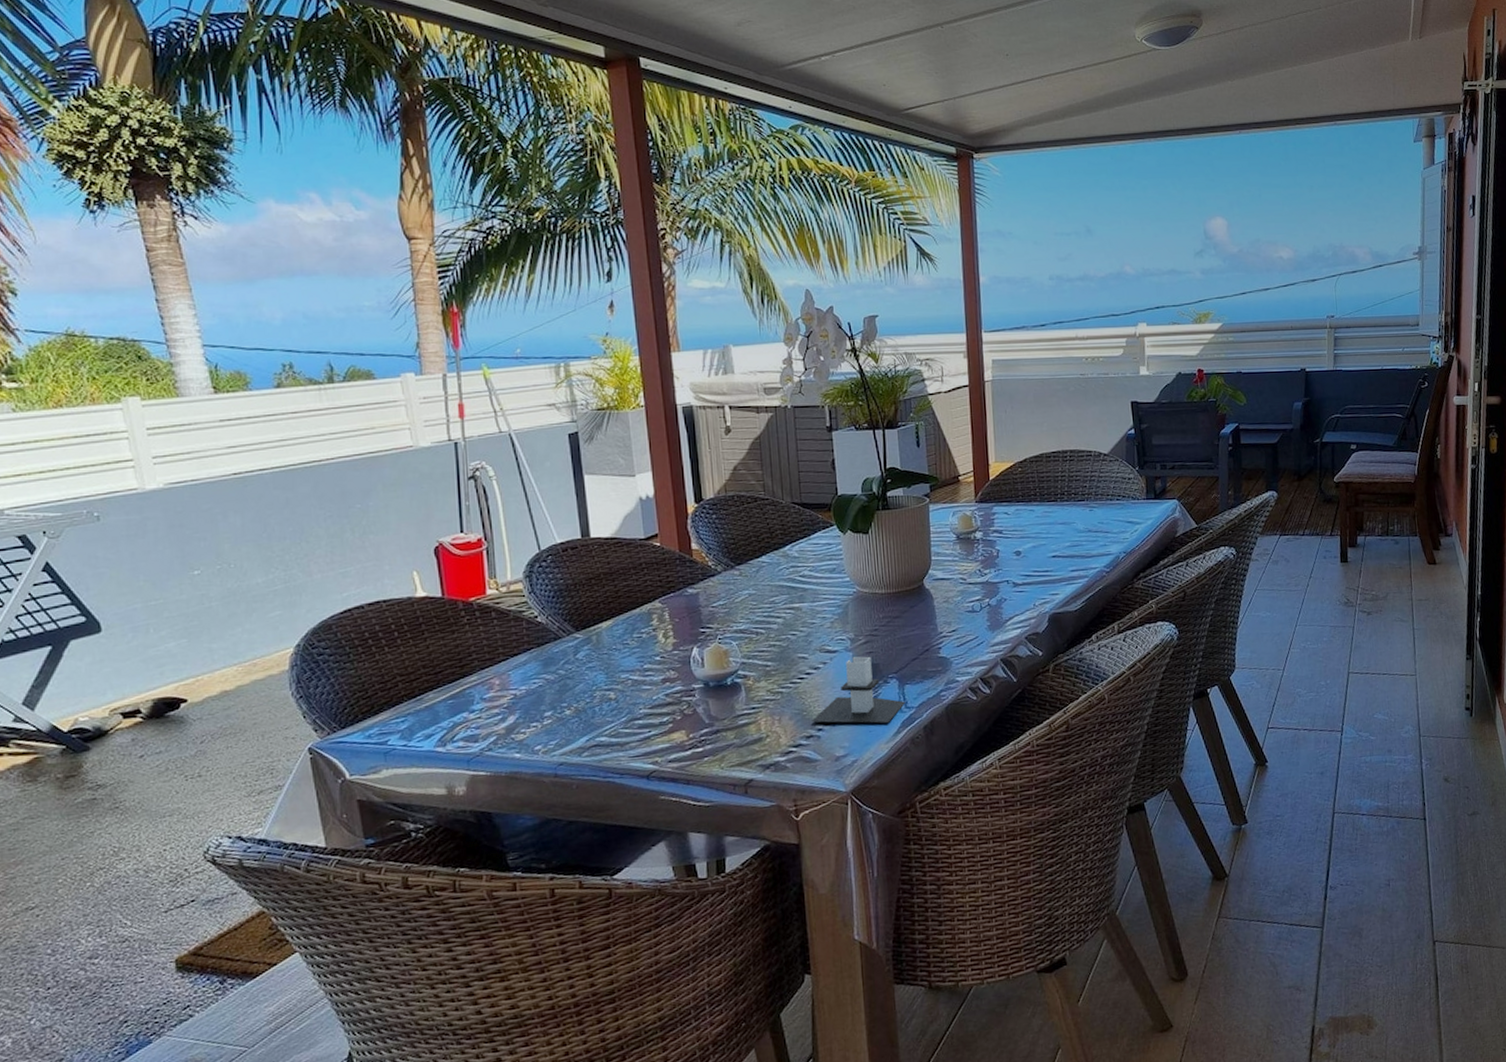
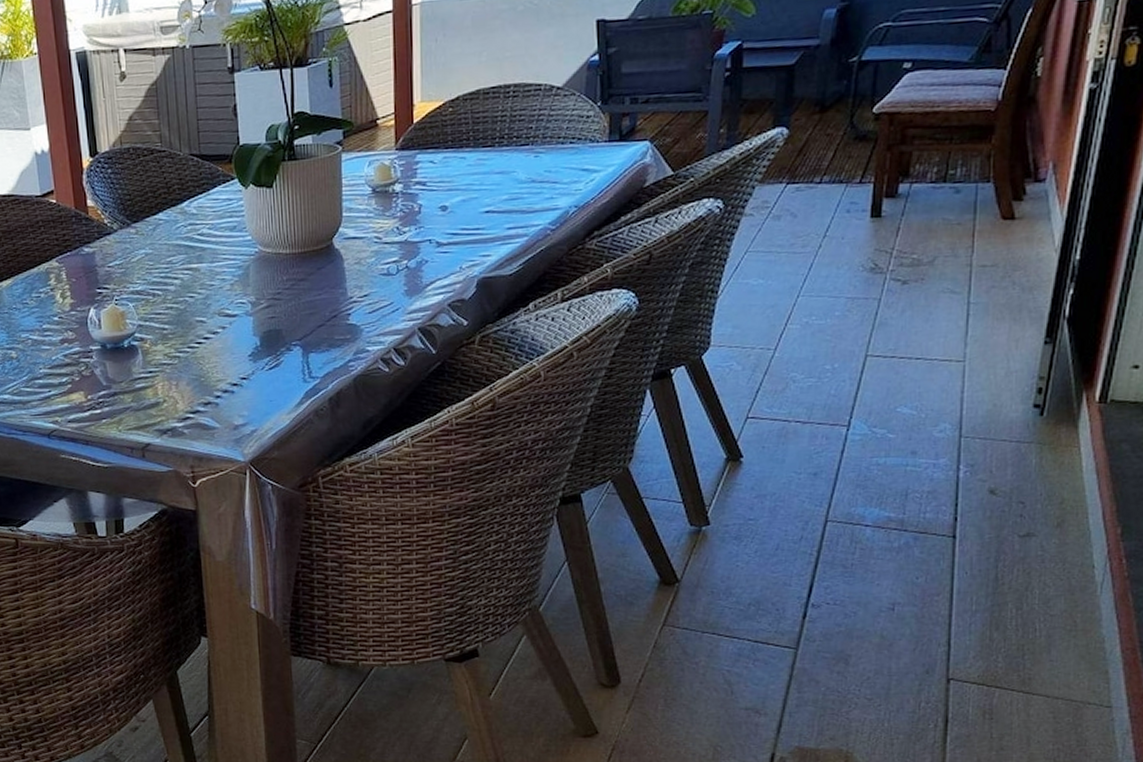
candle: present [811,656,905,723] -> none [209,321,309,393]

